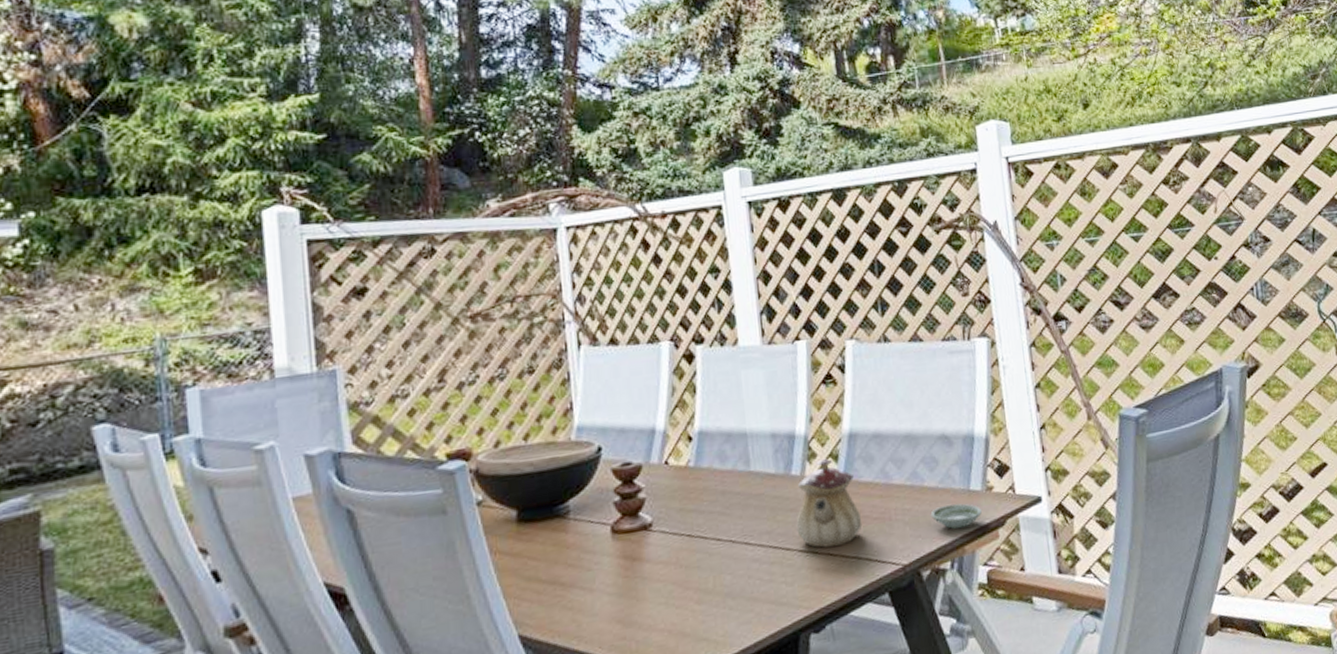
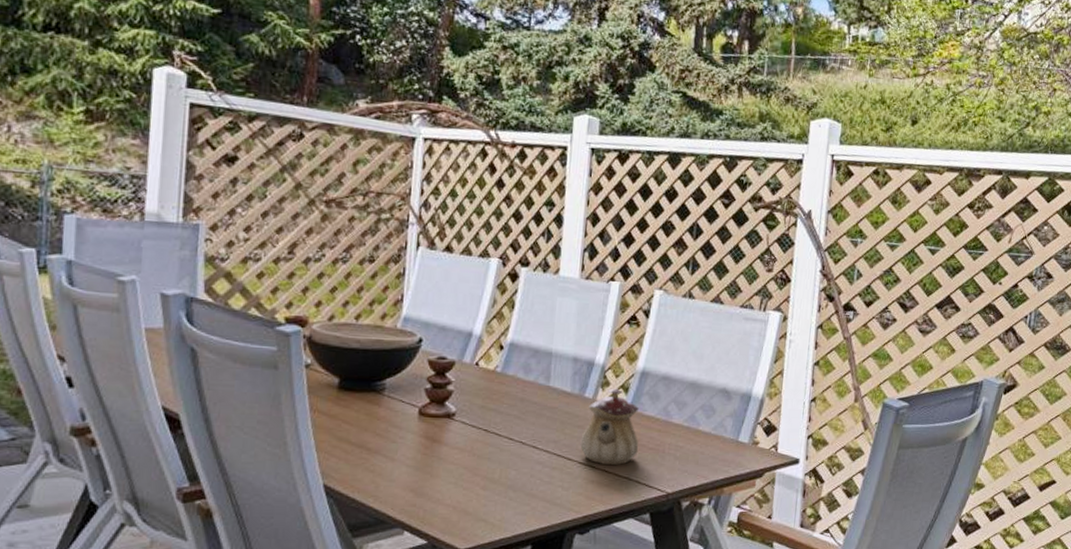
saucer: present [930,503,982,529] -> none [699,449,745,472]

